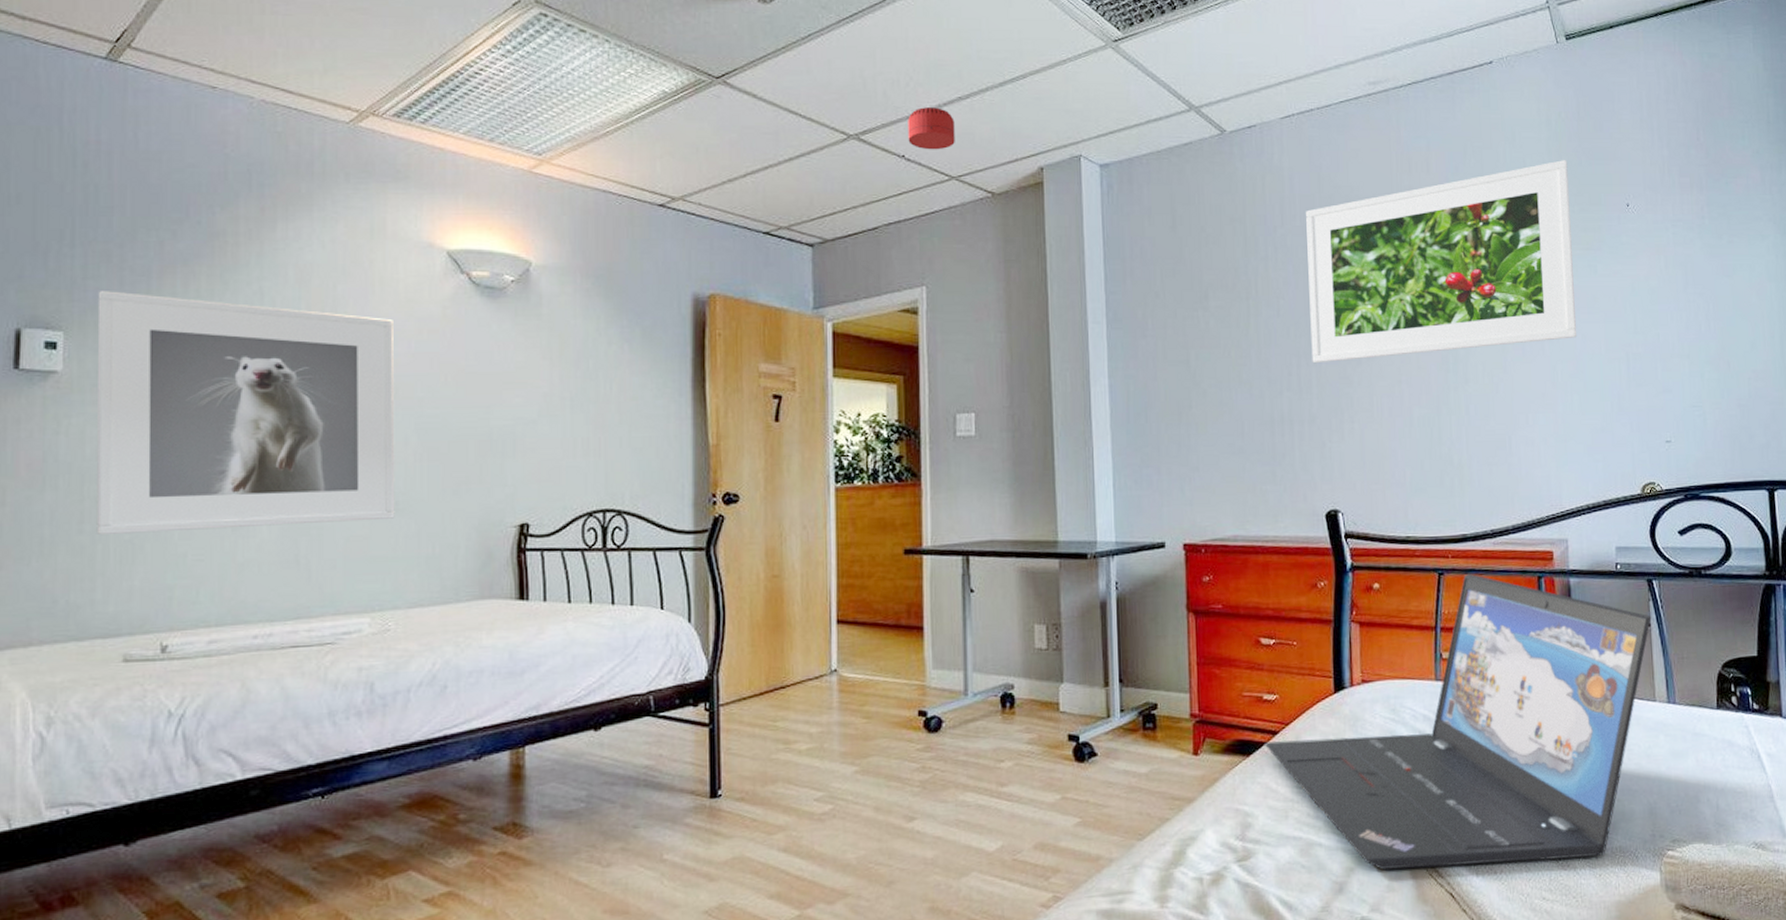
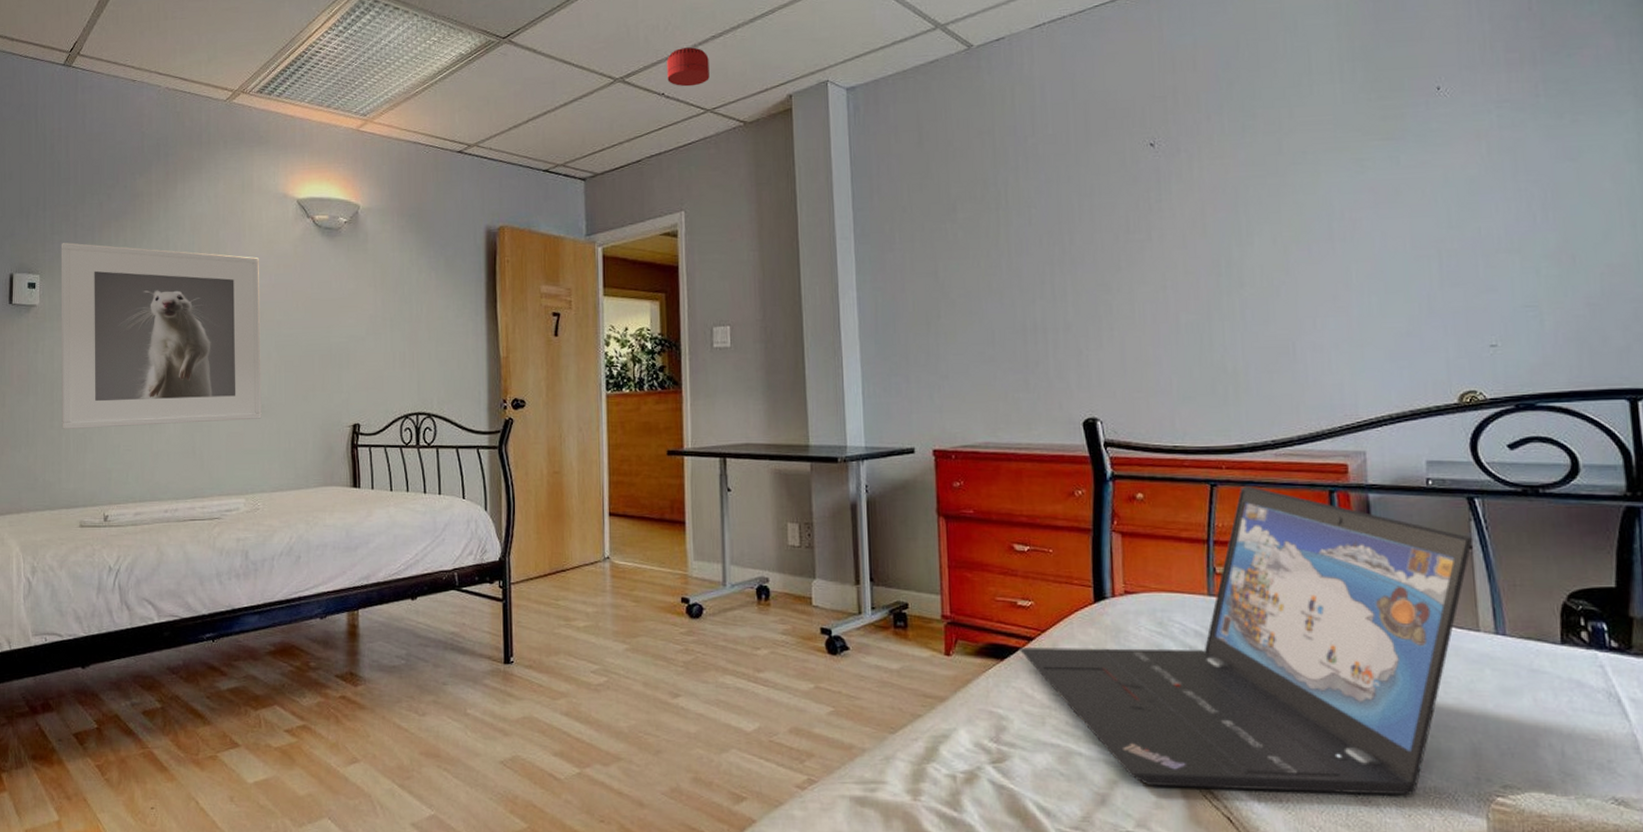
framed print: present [1306,160,1578,364] -> none [1059,45,1376,271]

